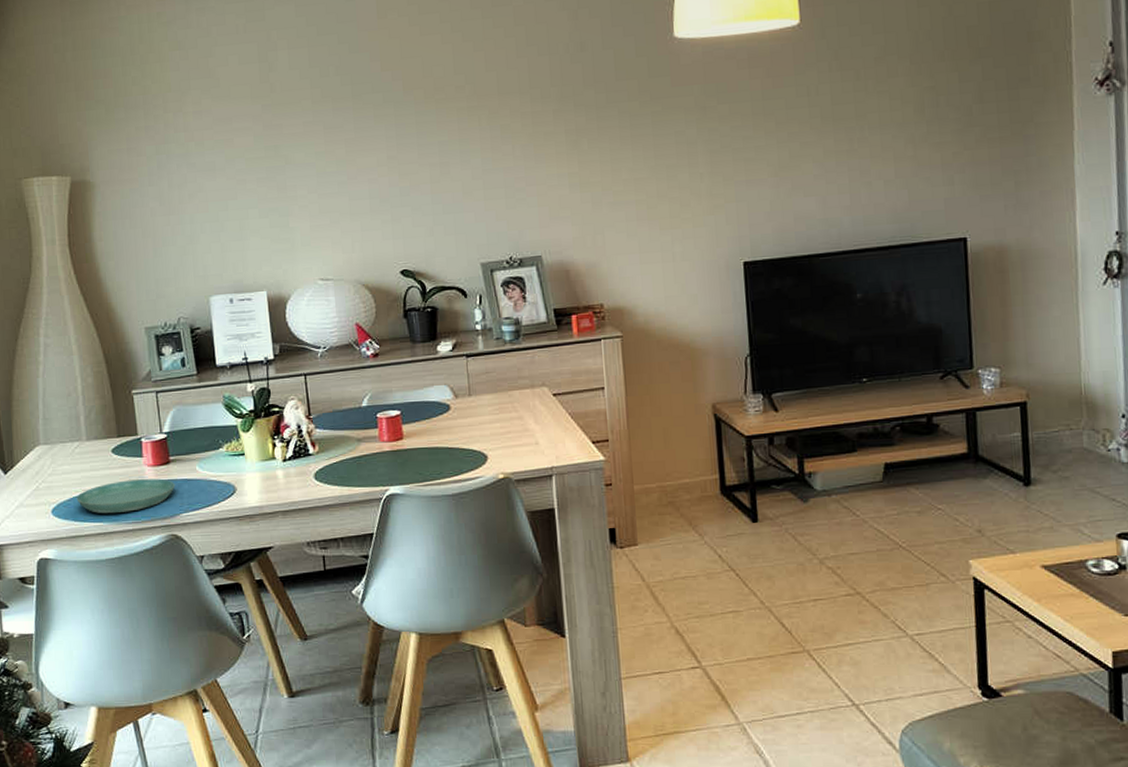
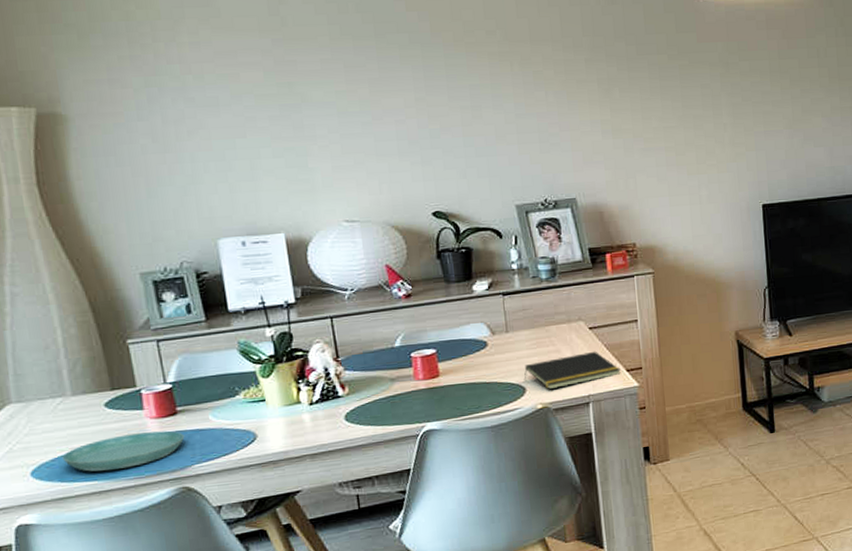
notepad: none [485,419,586,459] -> present [524,351,621,390]

